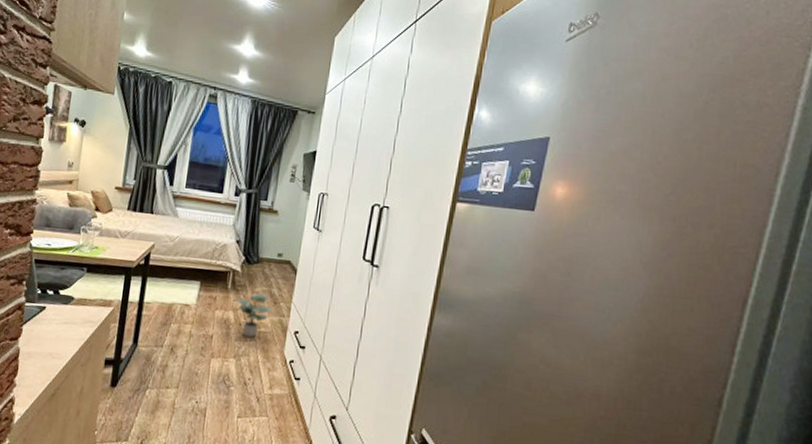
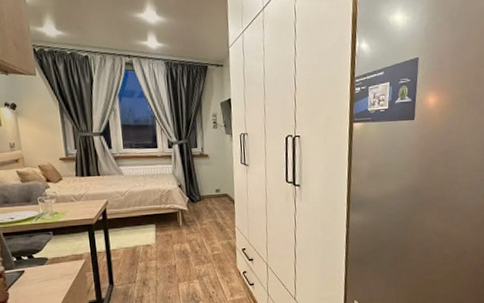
potted plant: present [236,293,274,338] -> none [188,224,222,261]

